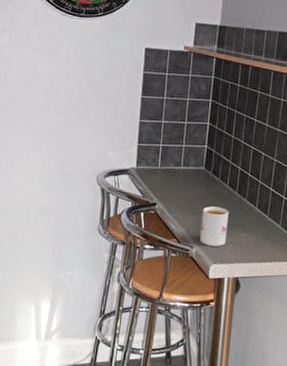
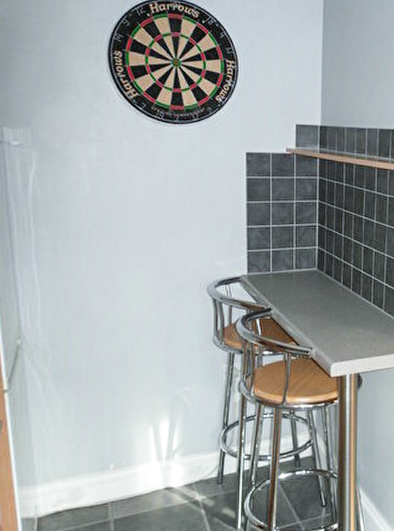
mug: present [200,206,229,247] -> none [318,306,345,345]

